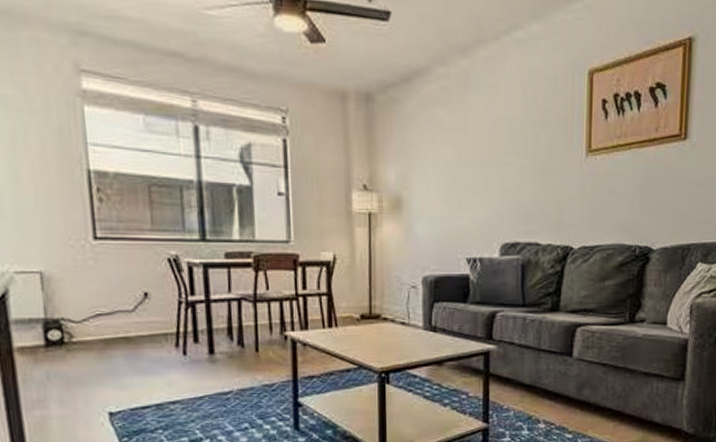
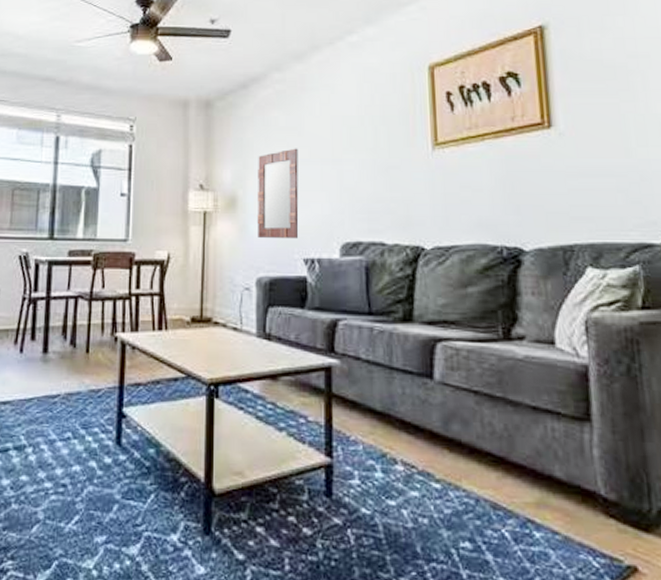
home mirror: none [422,150,462,240] -> present [257,148,299,239]

